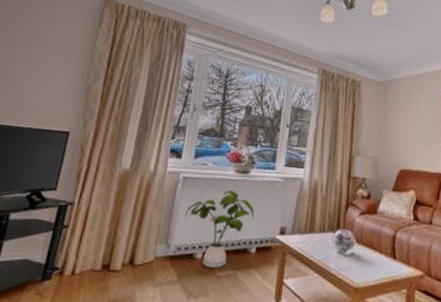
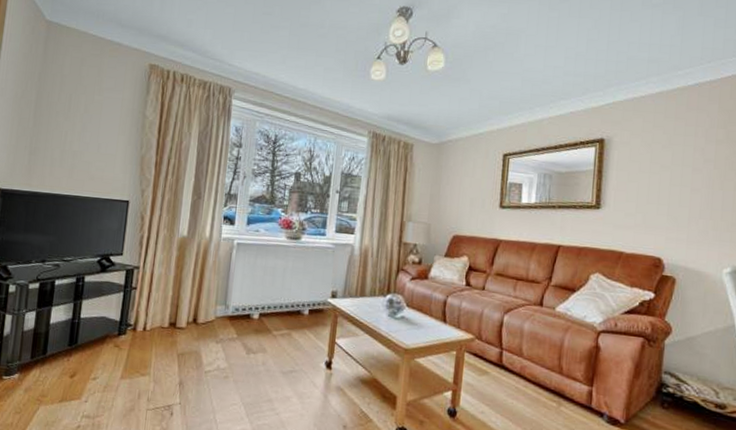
house plant: present [185,190,255,268] -> none [241,255,307,328]

